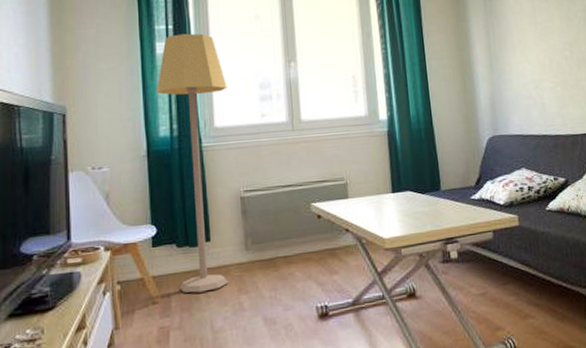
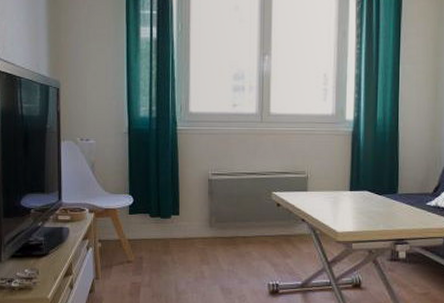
lamp: present [156,33,229,293] -> none [138,20,203,258]

